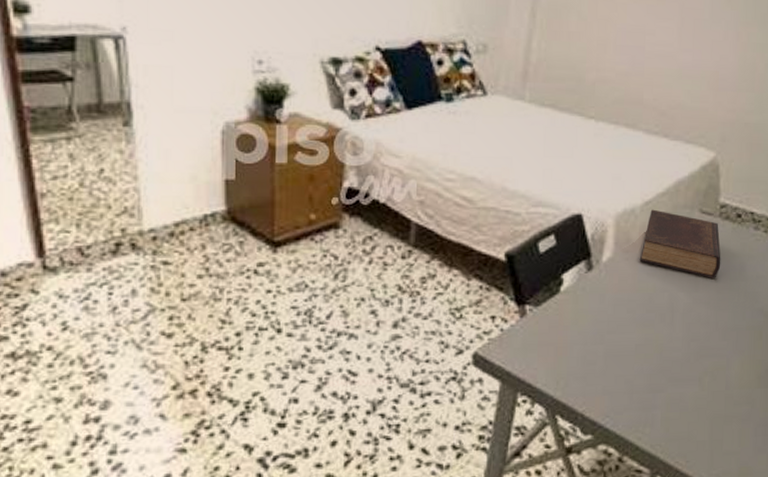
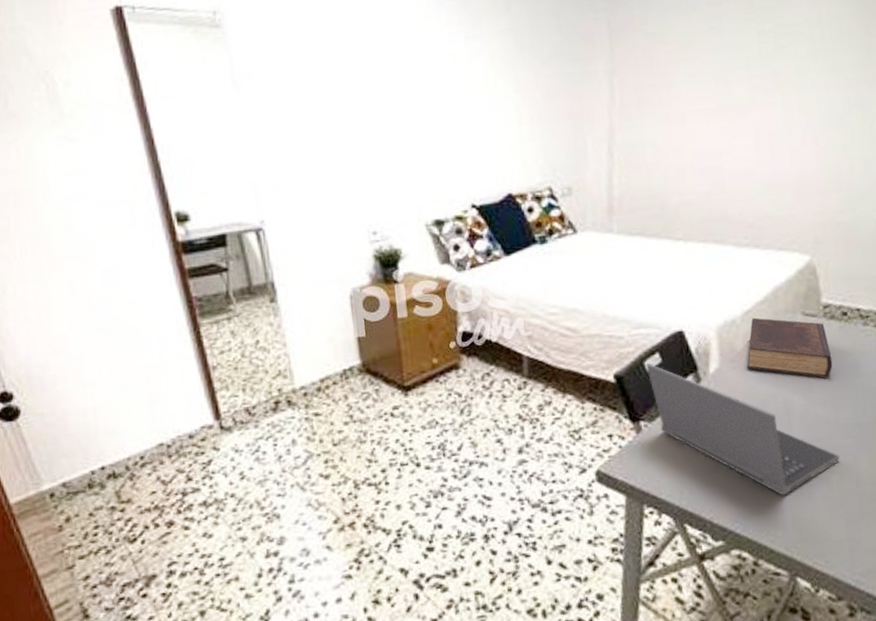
laptop computer: none [539,244,714,393] -> present [646,362,840,496]

